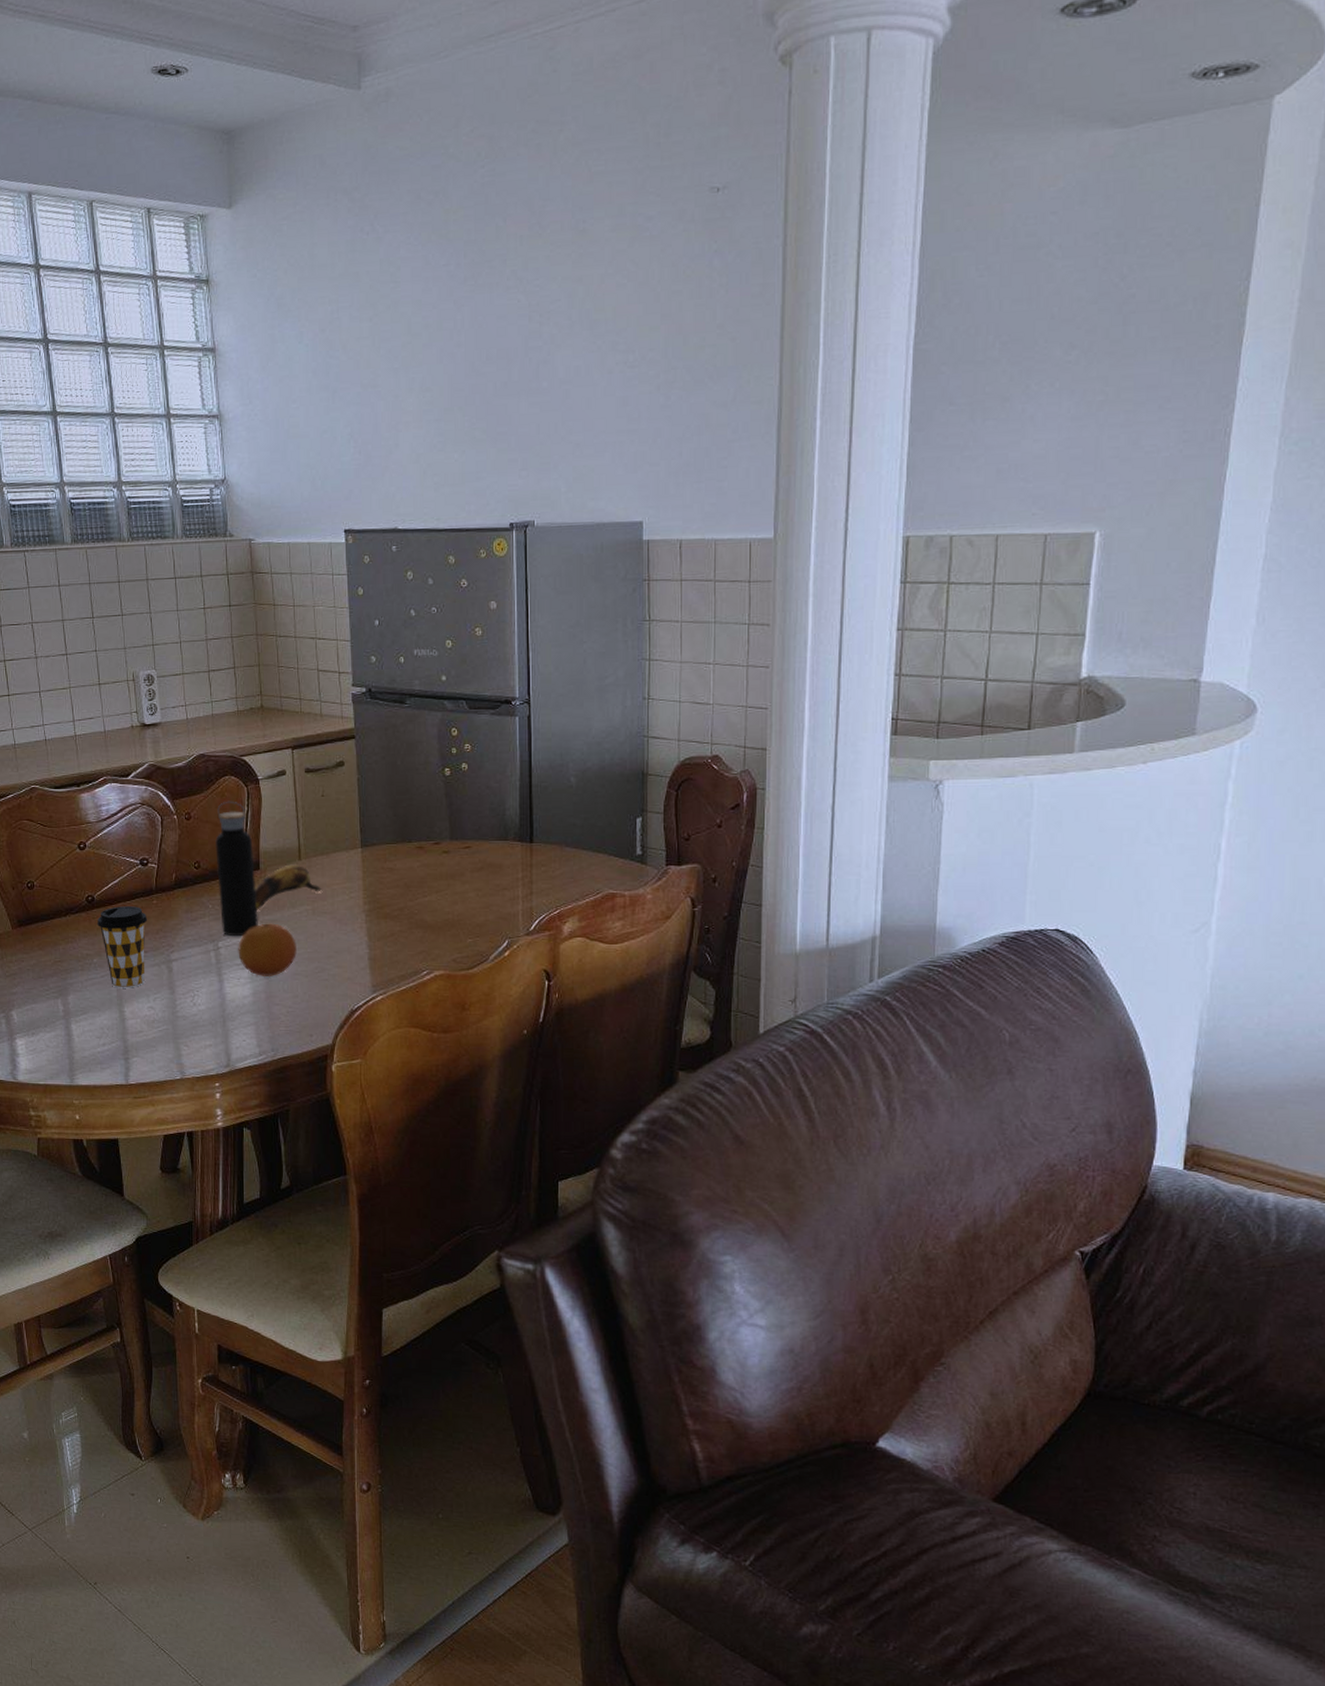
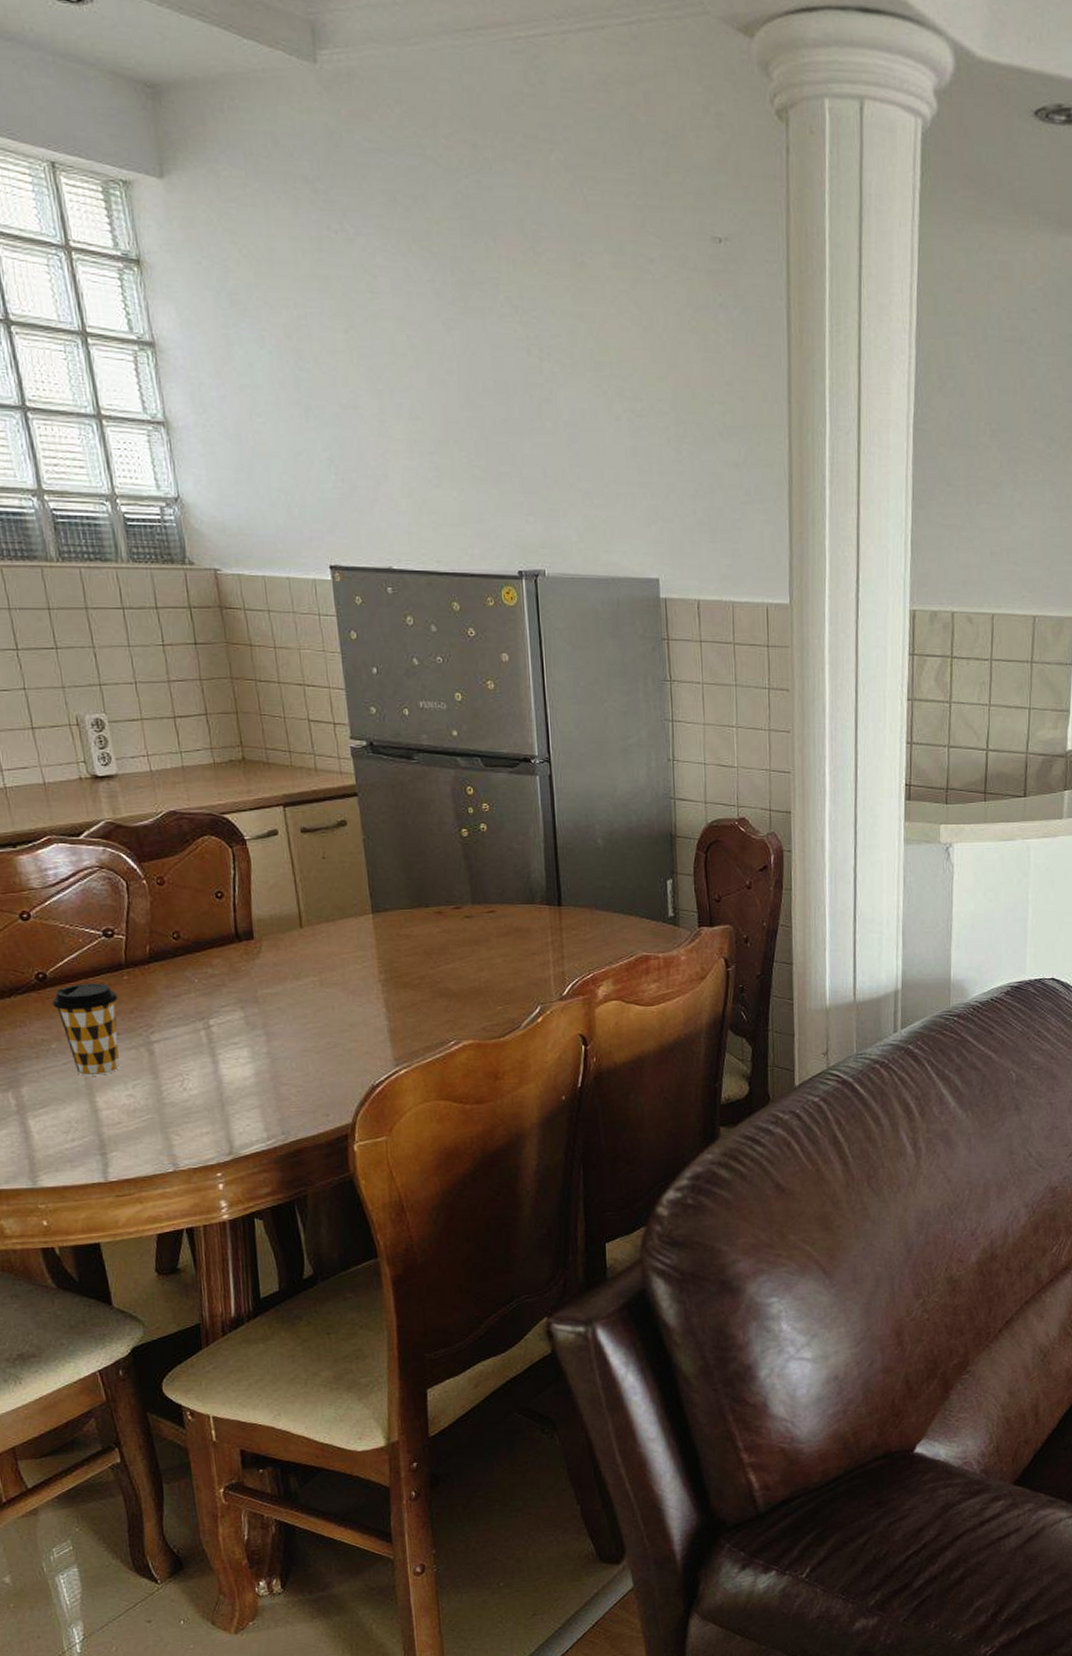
water bottle: present [215,801,258,937] -> none [196,863,256,1013]
fruit: present [238,923,297,976] -> none [233,997,304,1055]
banana: present [254,864,322,910] -> none [248,932,329,984]

